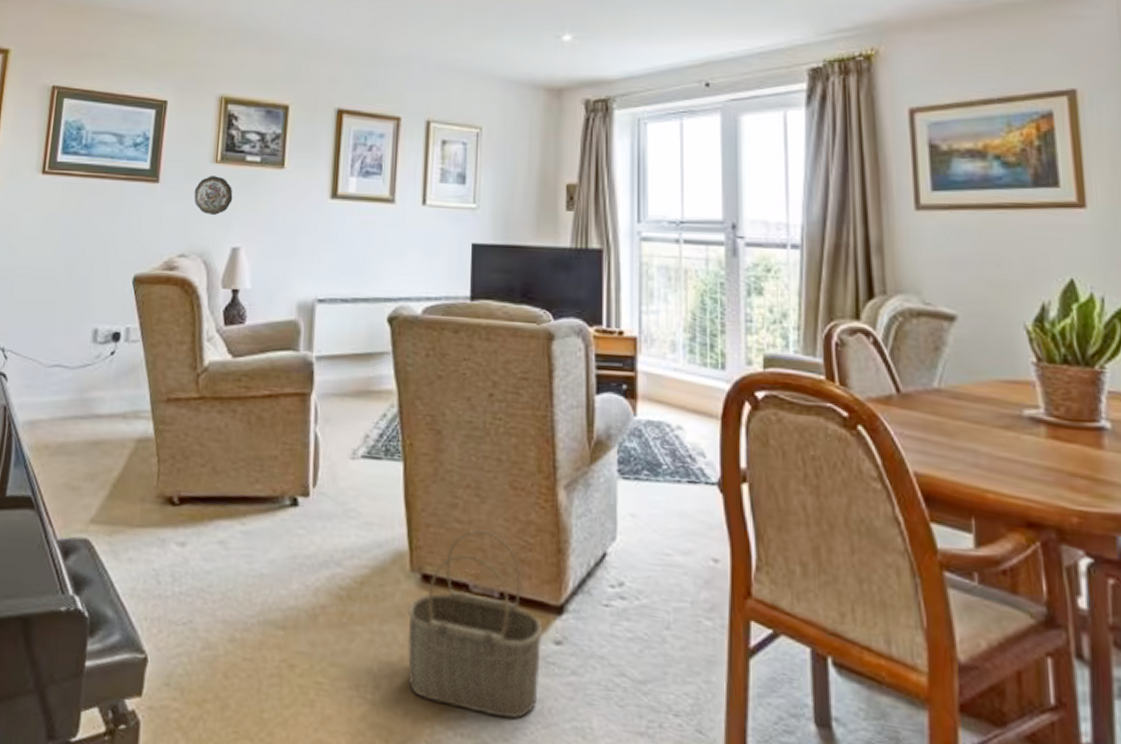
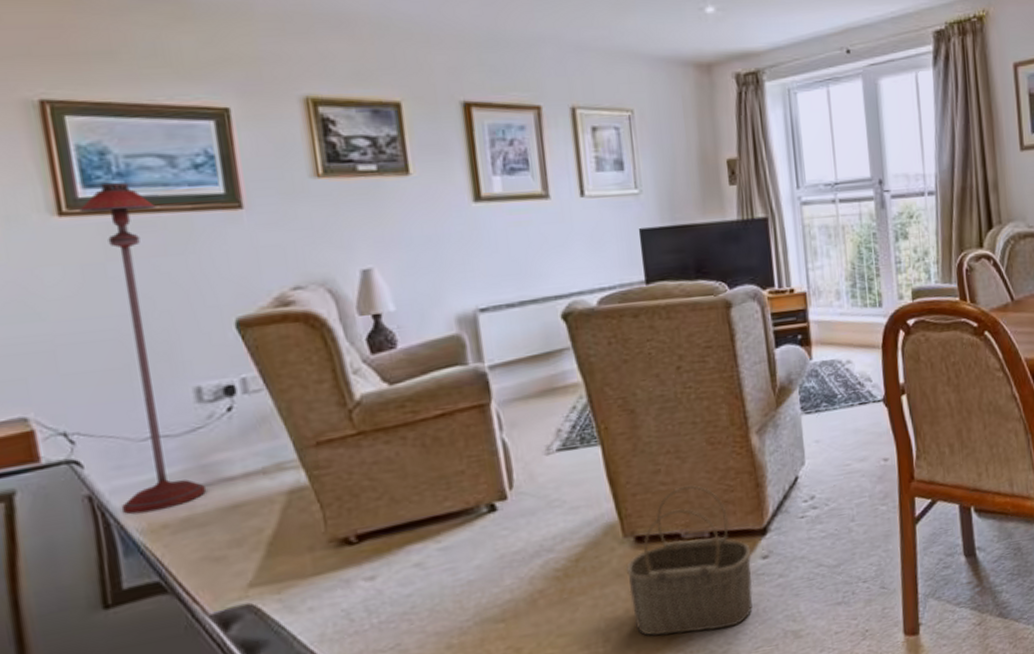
floor lamp: none [22,152,103,432] -> present [79,183,207,515]
decorative plate: present [194,176,233,216] -> none [295,192,350,238]

